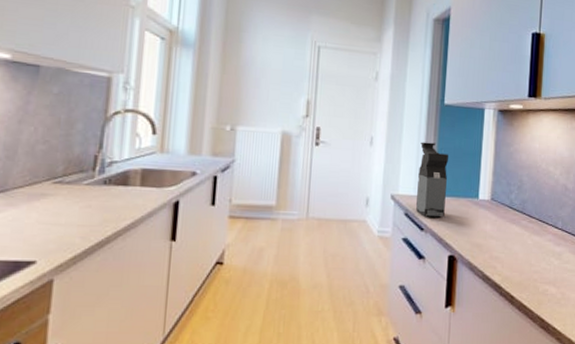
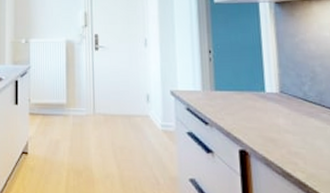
coffee maker: present [416,142,448,217] -> none [194,39,229,111]

